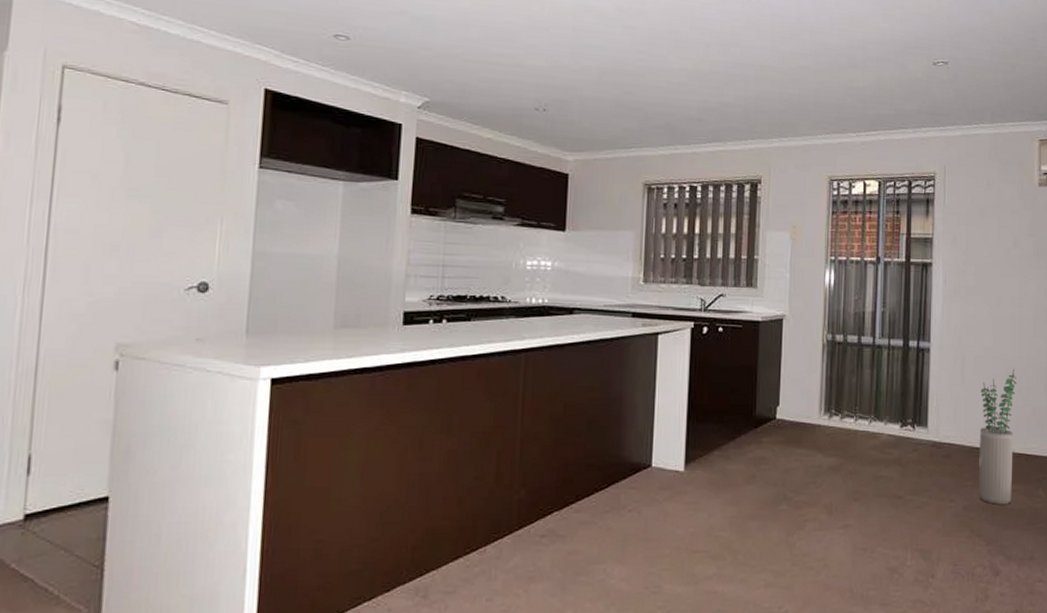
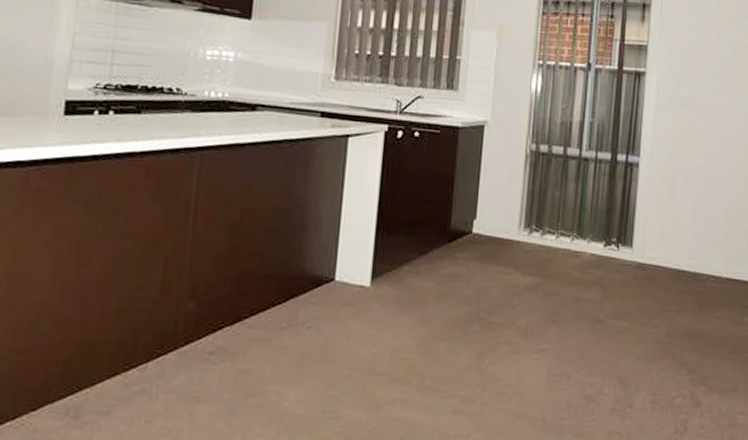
vase: present [978,368,1017,505] -> none [682,187,728,332]

